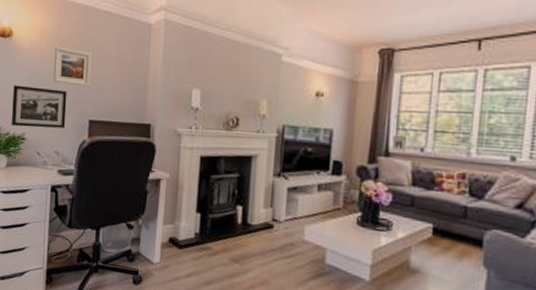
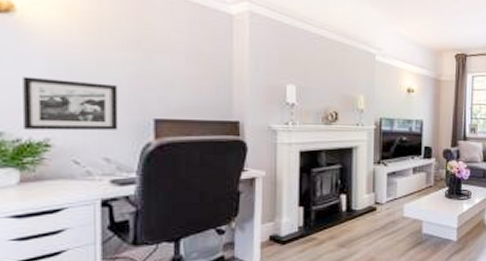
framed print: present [53,47,92,87] -> none [92,31,153,81]

